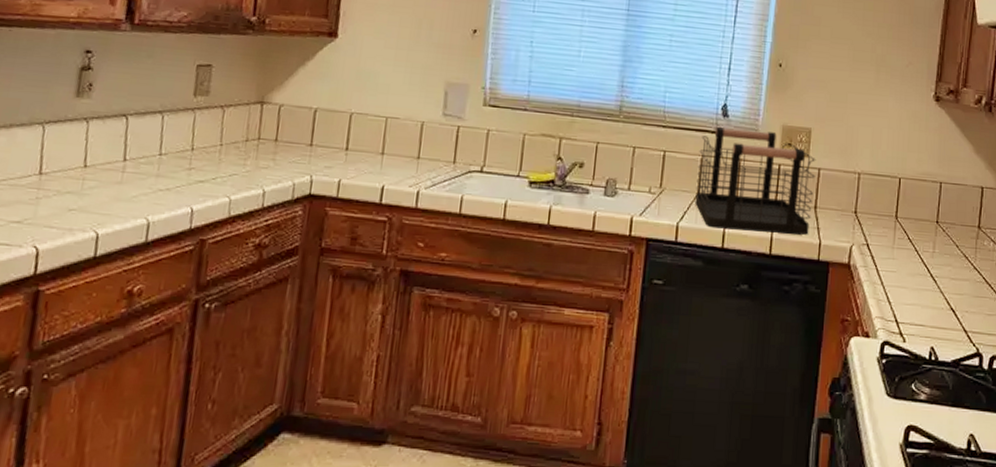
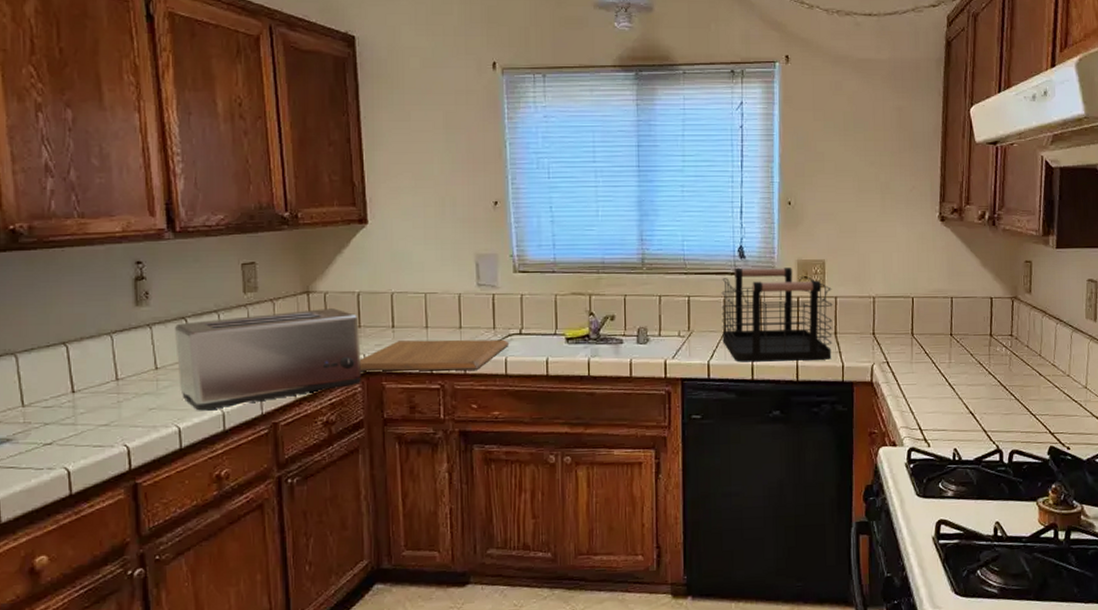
toaster: none [106,120,312,218] -> present [175,308,362,411]
chopping board: none [303,165,468,205] -> present [359,339,509,372]

